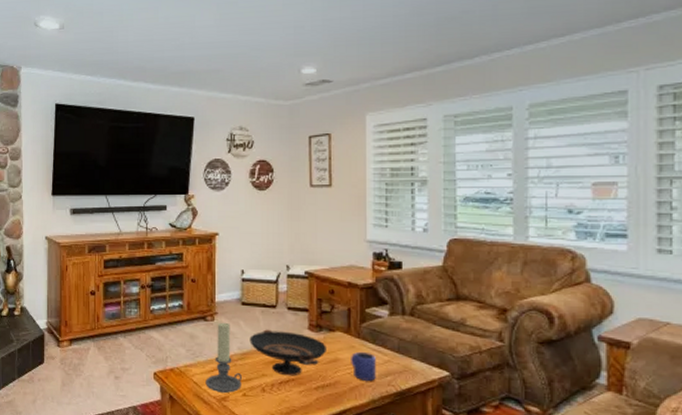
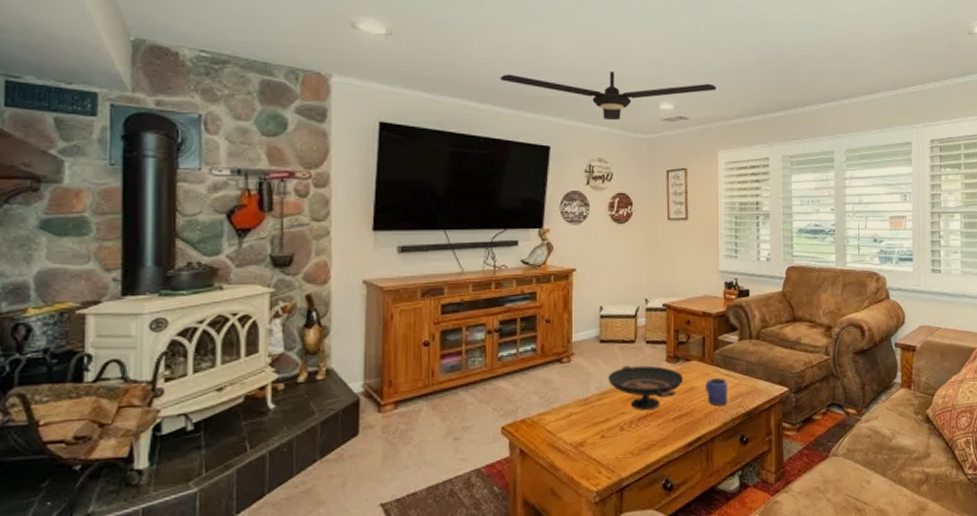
ceiling fan: none [150,41,364,88] -> present [500,72,717,120]
candle holder: present [205,322,242,394] -> none [561,362,600,439]

